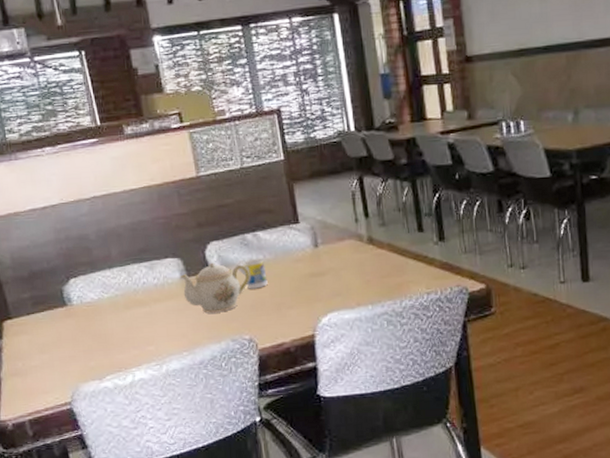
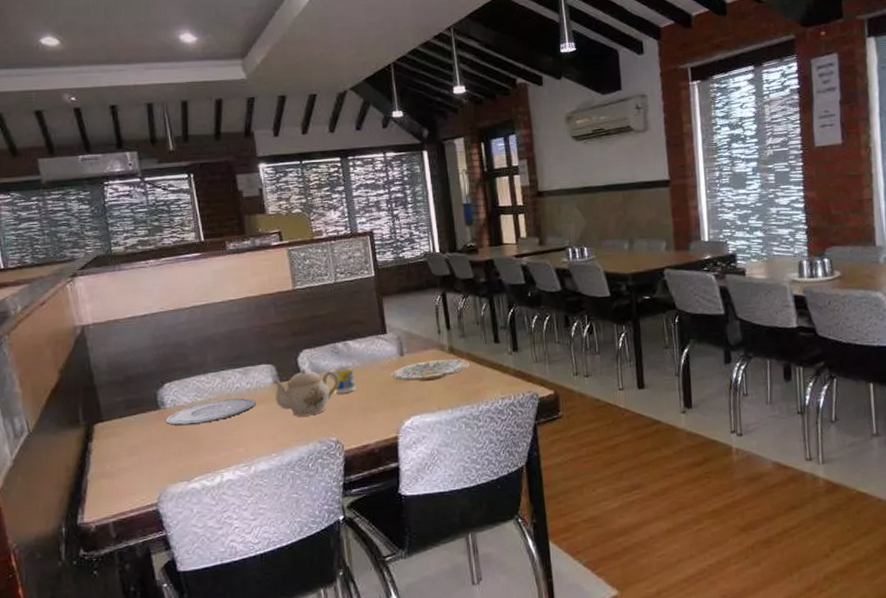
plate: none [73,294,164,323] -> present [165,398,256,426]
plate: none [305,250,392,275] -> present [391,358,470,381]

